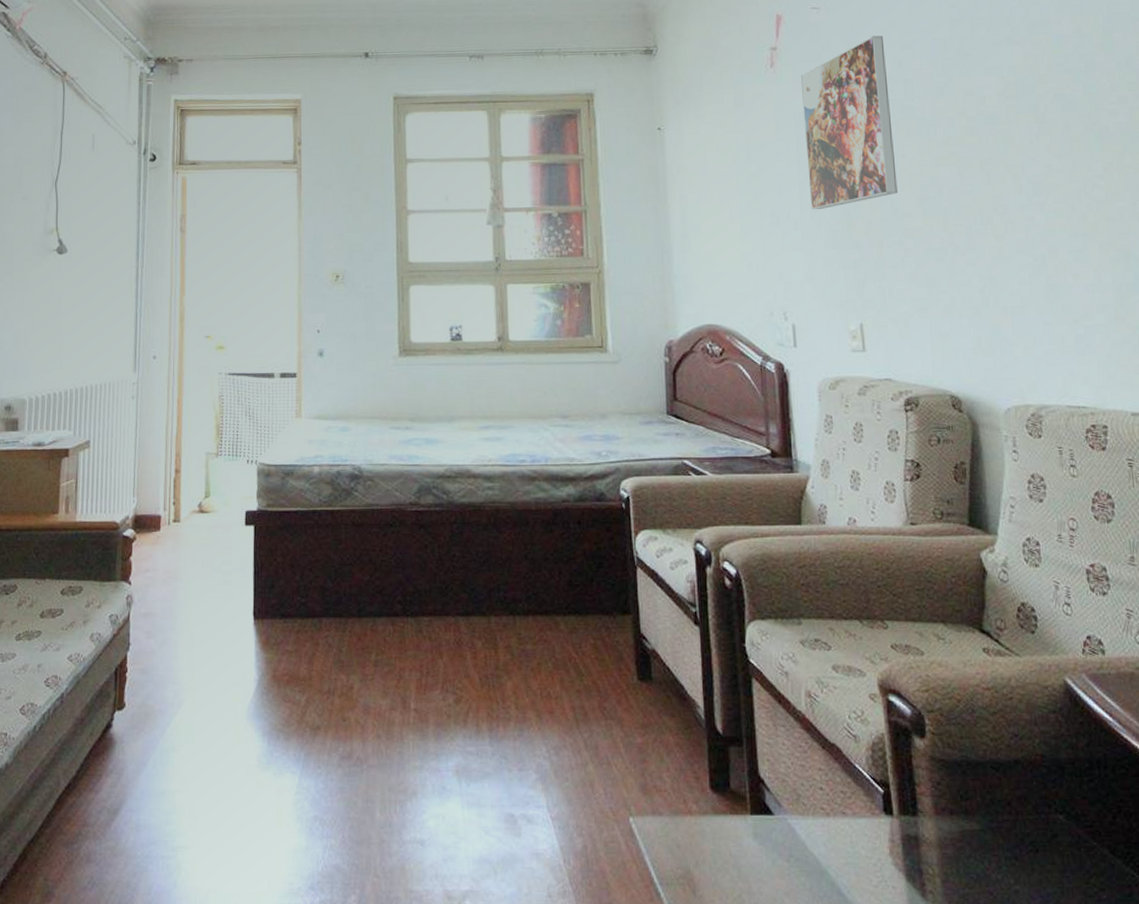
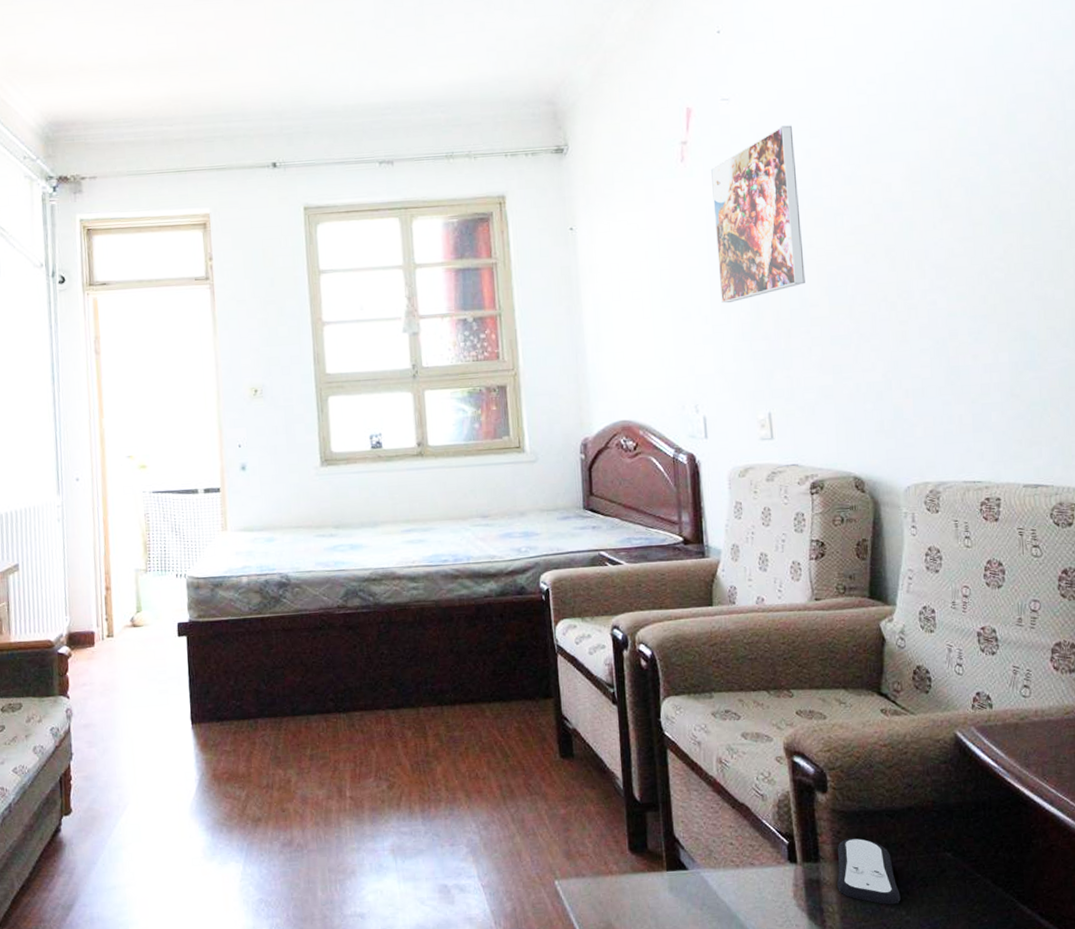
remote control: none [937,791,1009,871] -> present [837,838,901,905]

